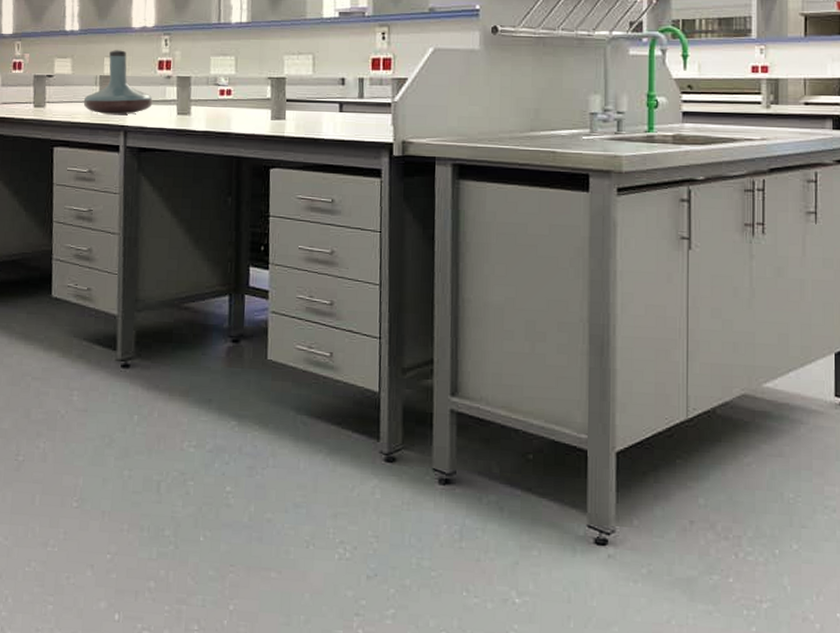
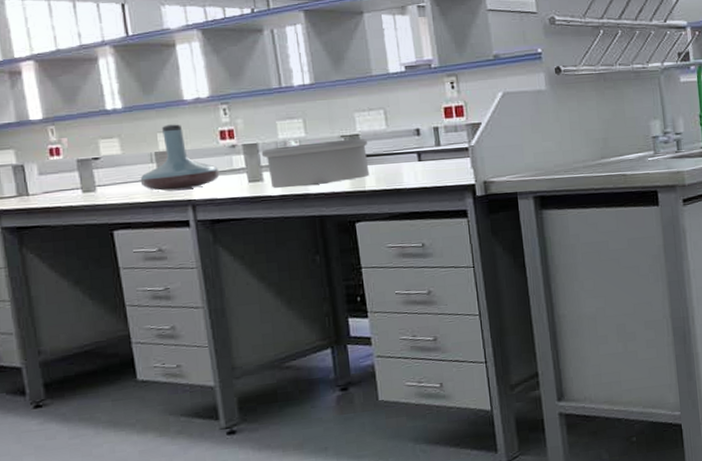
container: none [192,81,293,125] -> present [261,138,370,189]

